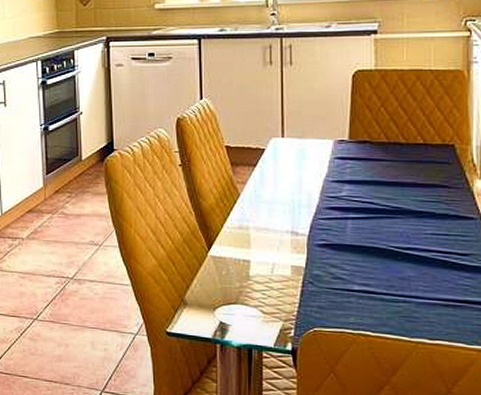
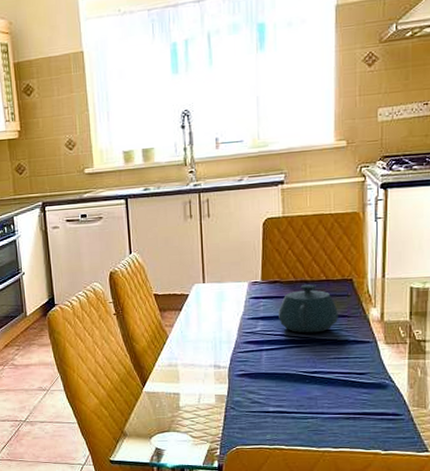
teapot: none [368,148,437,203] -> present [278,284,338,333]

